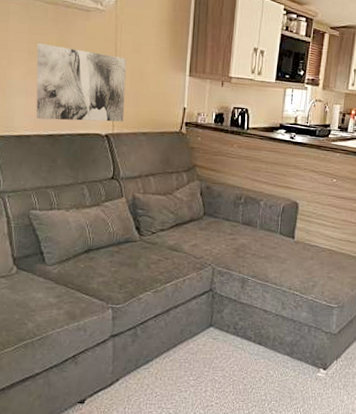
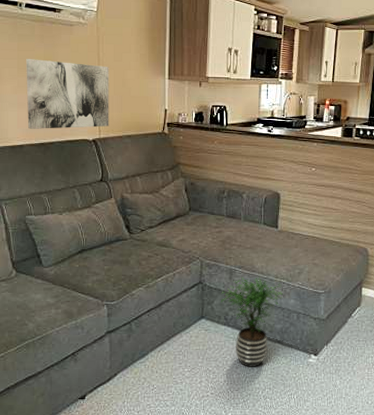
potted plant: none [231,287,295,379] -> present [221,277,283,368]

